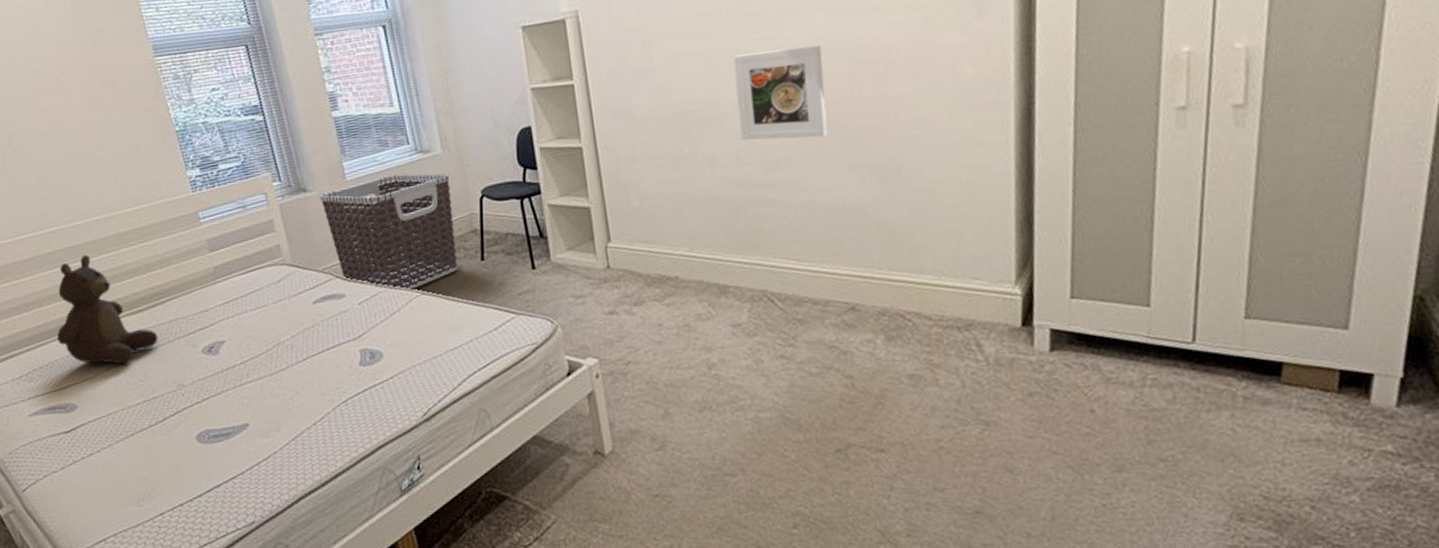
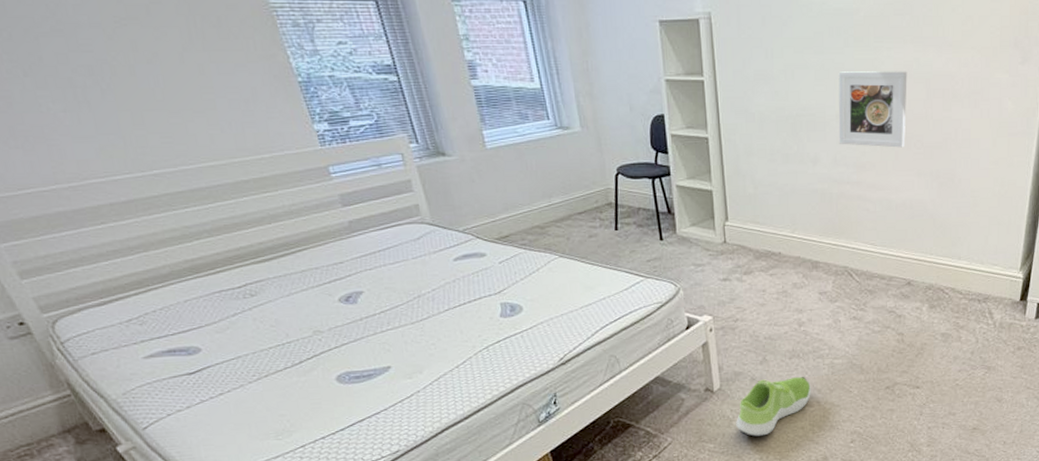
teddy bear: present [56,254,158,364] -> none [168,200,290,310]
clothes hamper: present [319,173,458,291] -> none [459,147,594,254]
shoe: none [635,436,733,516] -> present [736,377,812,437]

